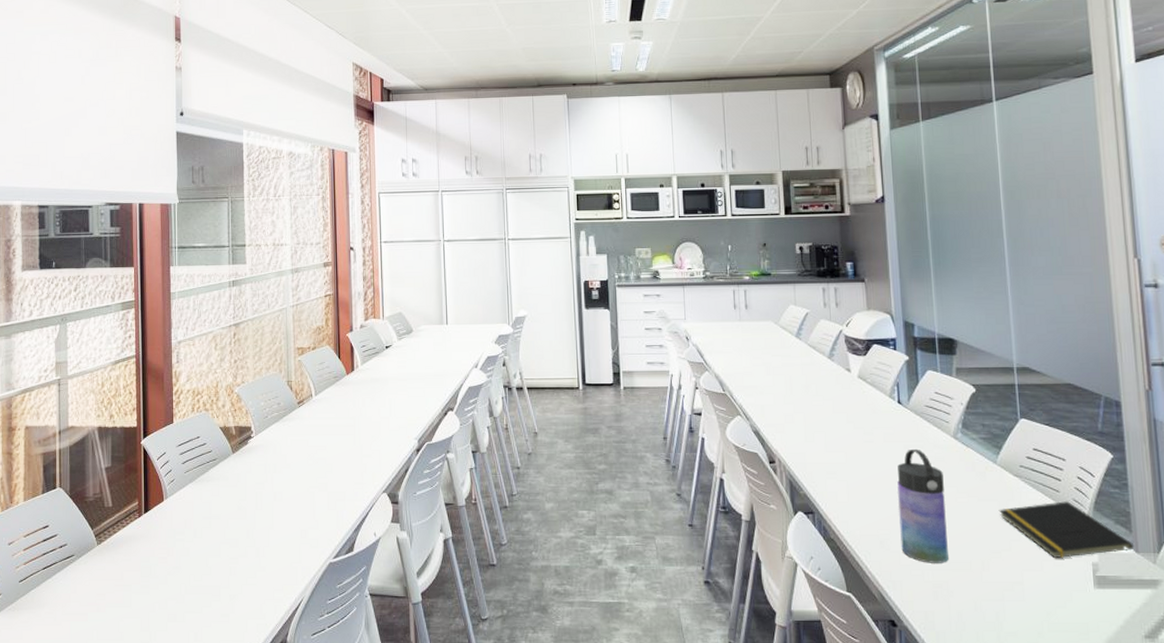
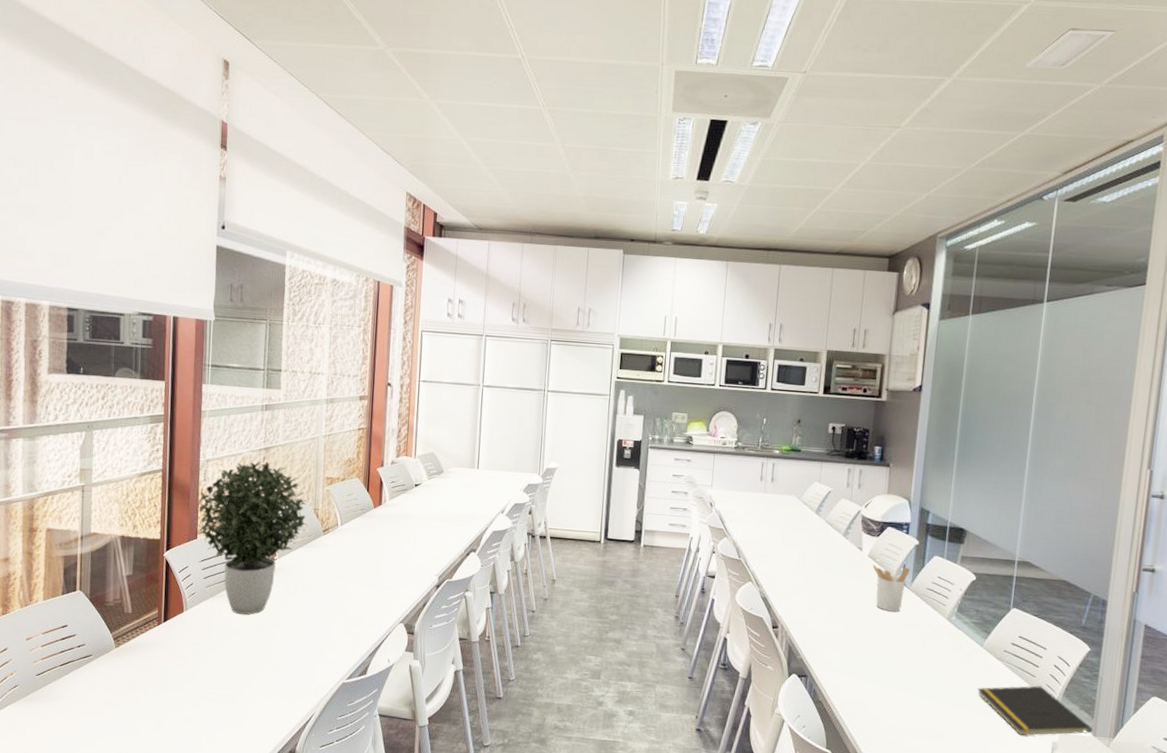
potted plant: none [171,338,282,498] -> present [195,461,308,615]
utensil holder: none [864,385,904,434] -> present [873,565,910,612]
water bottle: present [897,448,949,563] -> none [882,626,932,731]

